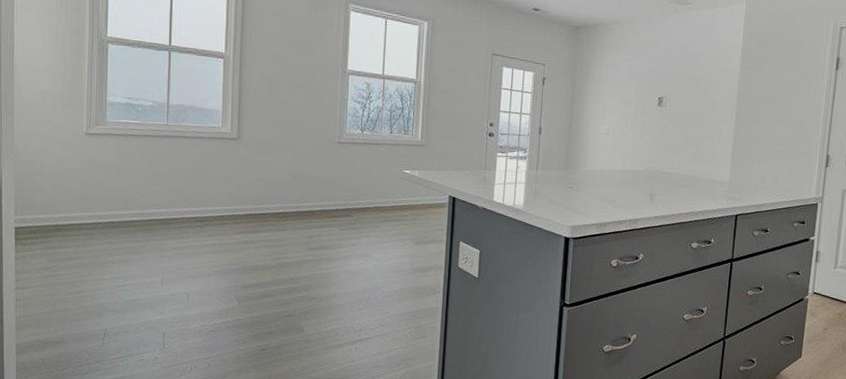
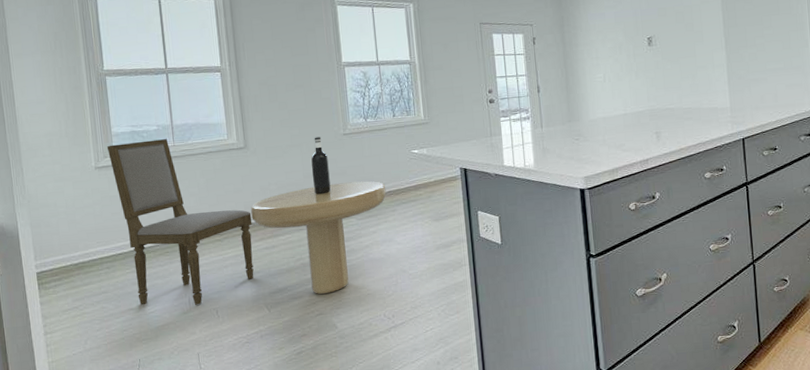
dining chair: none [100,113,235,286] -> present [106,139,254,305]
dining table: none [235,140,372,297] -> present [251,137,387,294]

